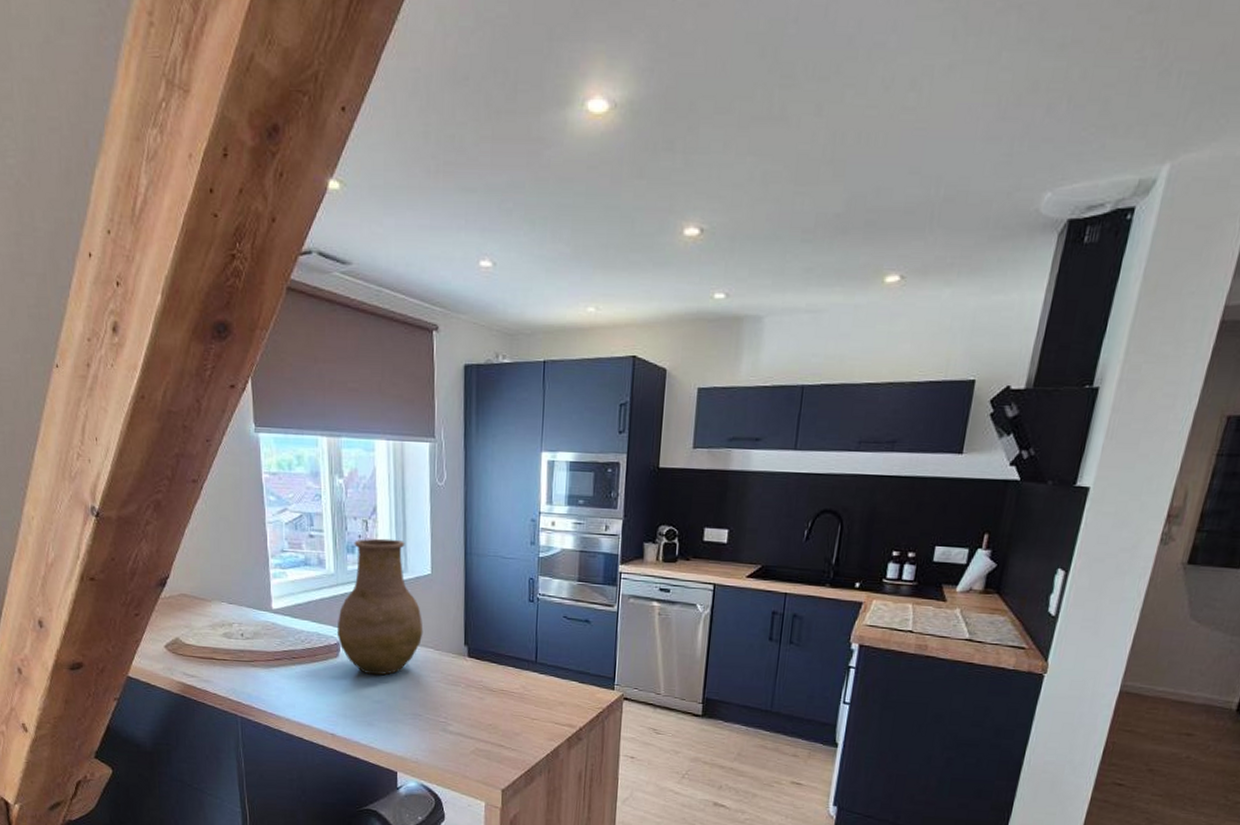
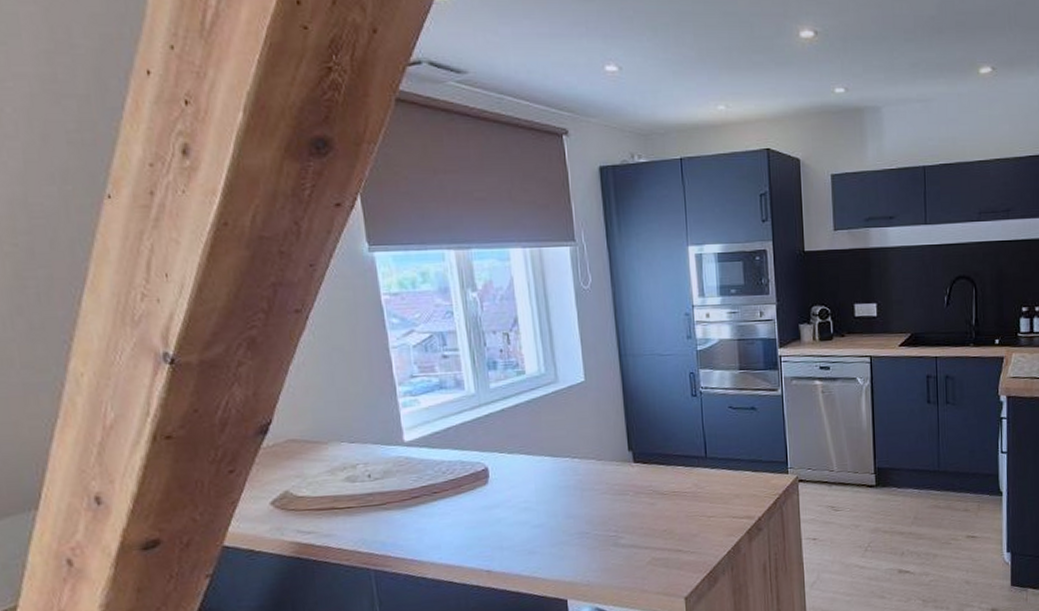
vase: present [336,538,423,676] -> none [483,349,582,498]

